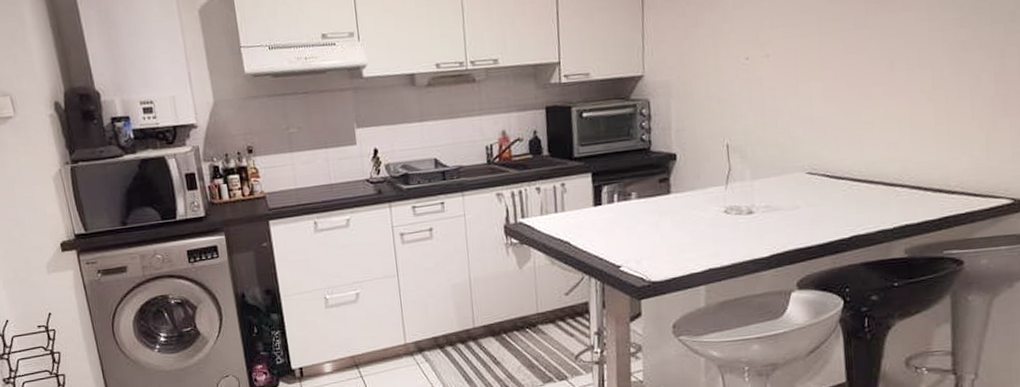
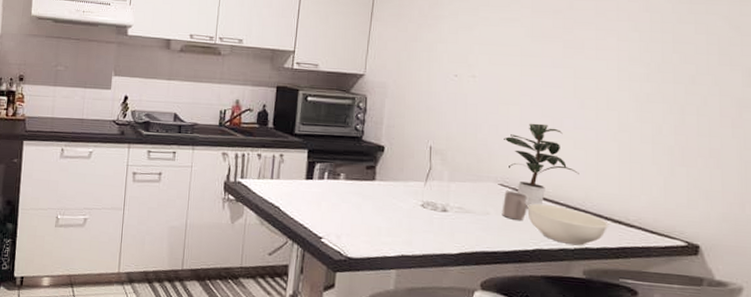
potted plant: none [807,96,893,193] -> present [504,123,579,208]
mug: none [812,177,840,209] -> present [502,191,527,220]
bowl: none [839,185,929,225] -> present [527,203,609,246]

